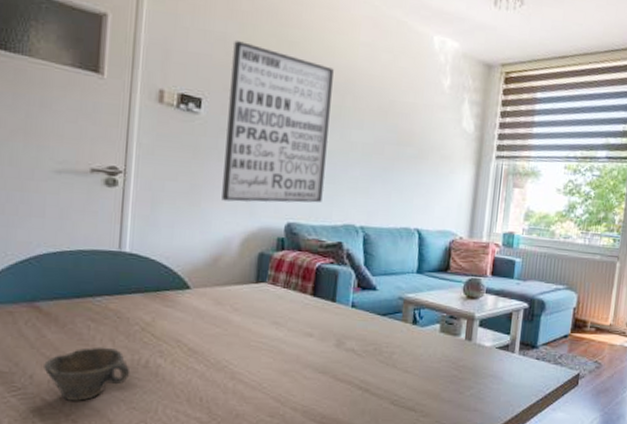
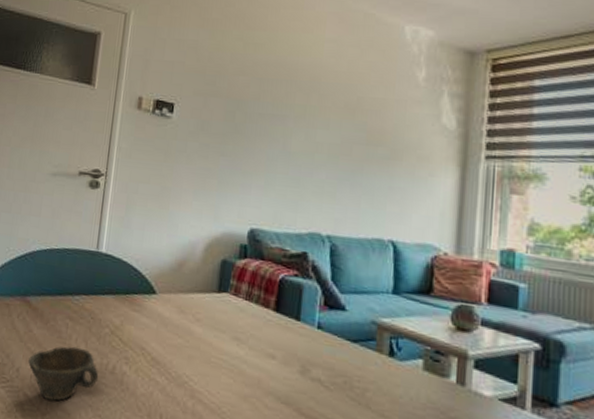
wall art: present [221,41,334,203] -> none [188,47,299,208]

